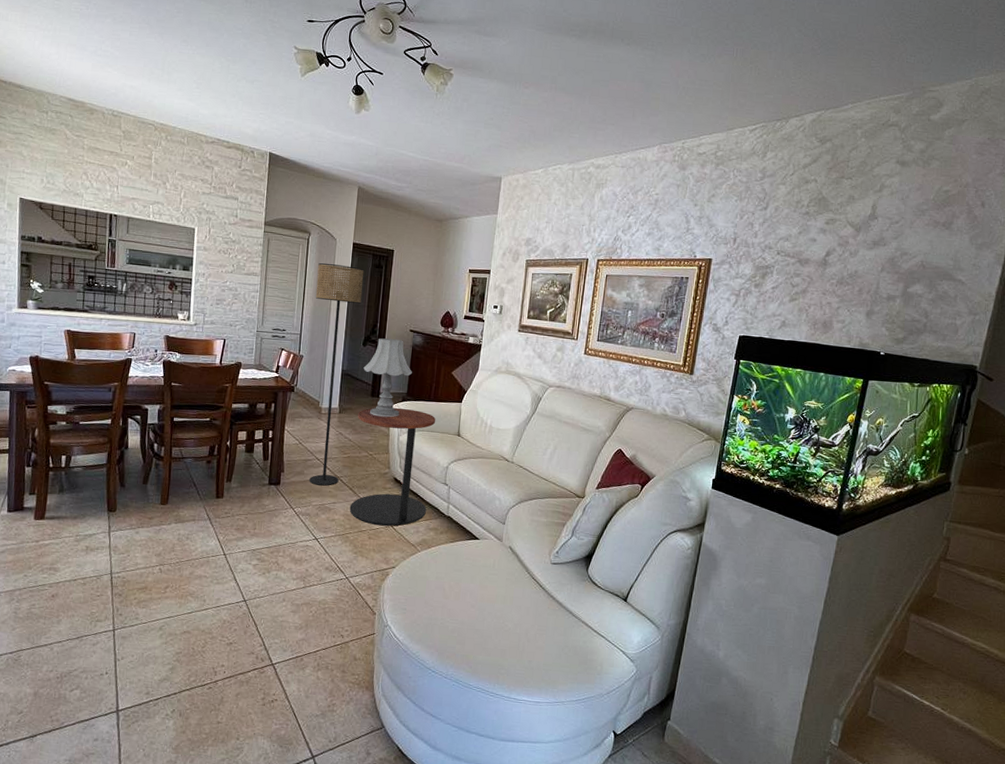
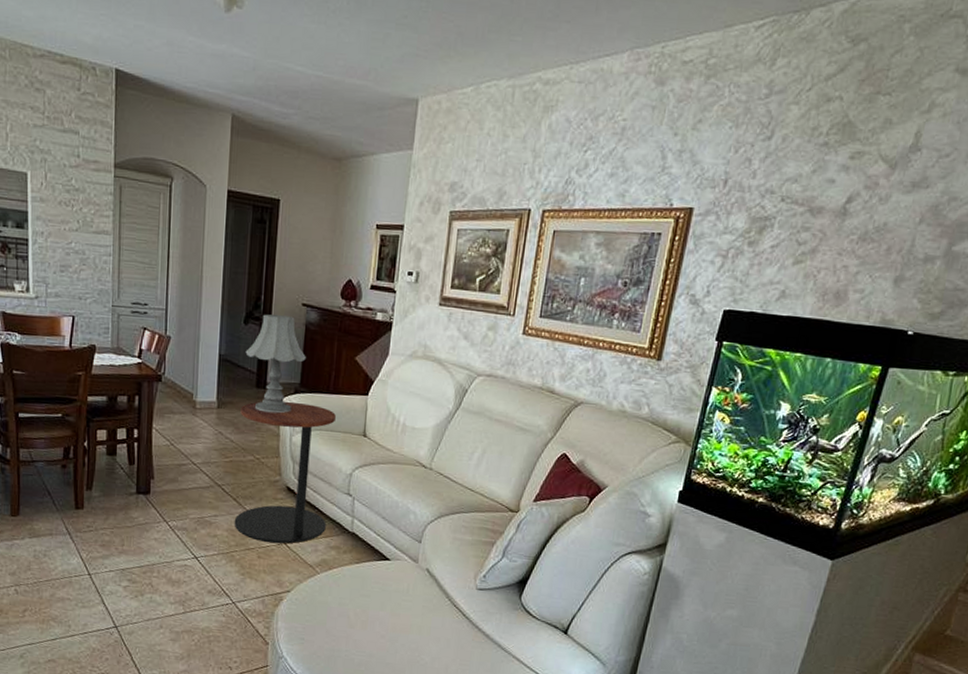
floor lamp: present [309,263,365,486] -> none [182,217,243,496]

